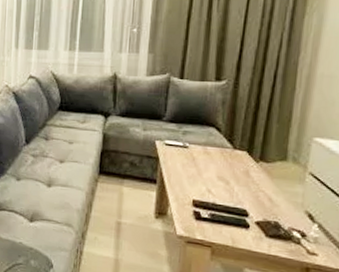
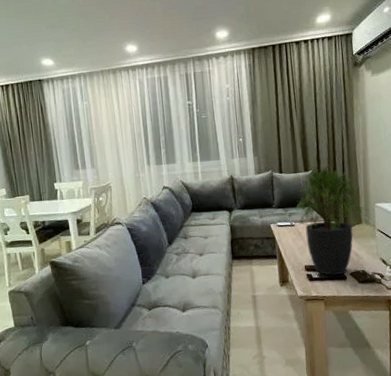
potted plant: none [193,74,296,221] -> present [295,165,366,276]

